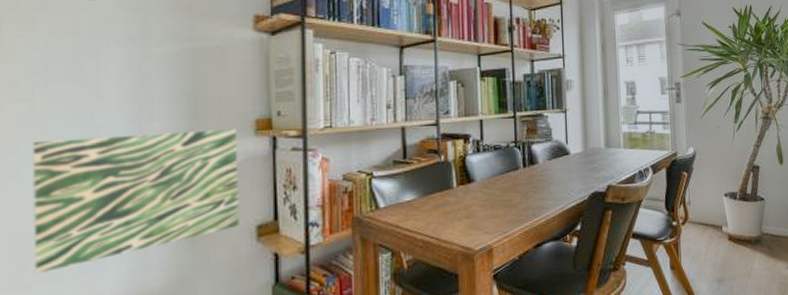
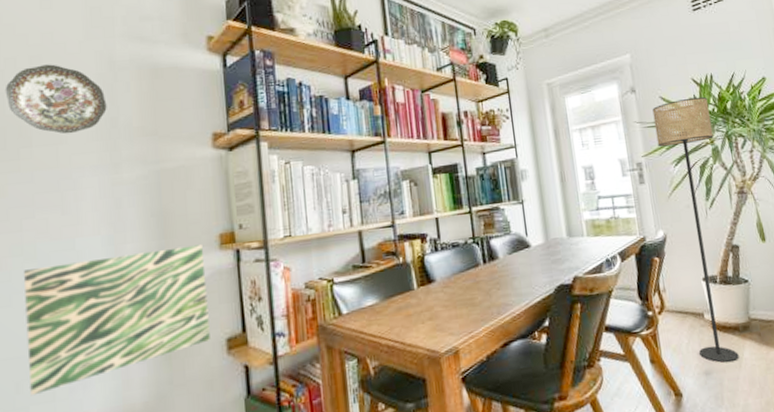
floor lamp: none [694,26,749,272] -> present [652,96,739,363]

